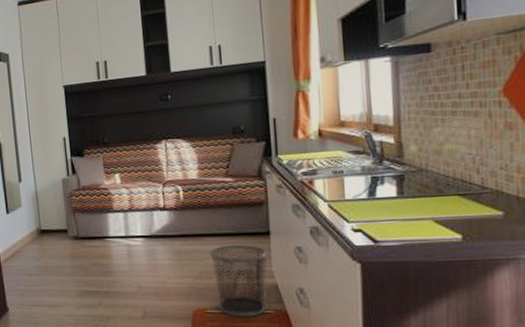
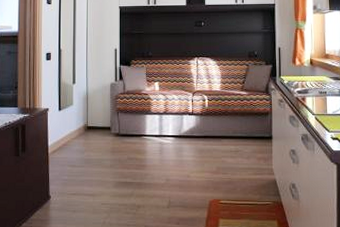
waste bin: present [210,244,267,317] -> none [226,146,269,207]

